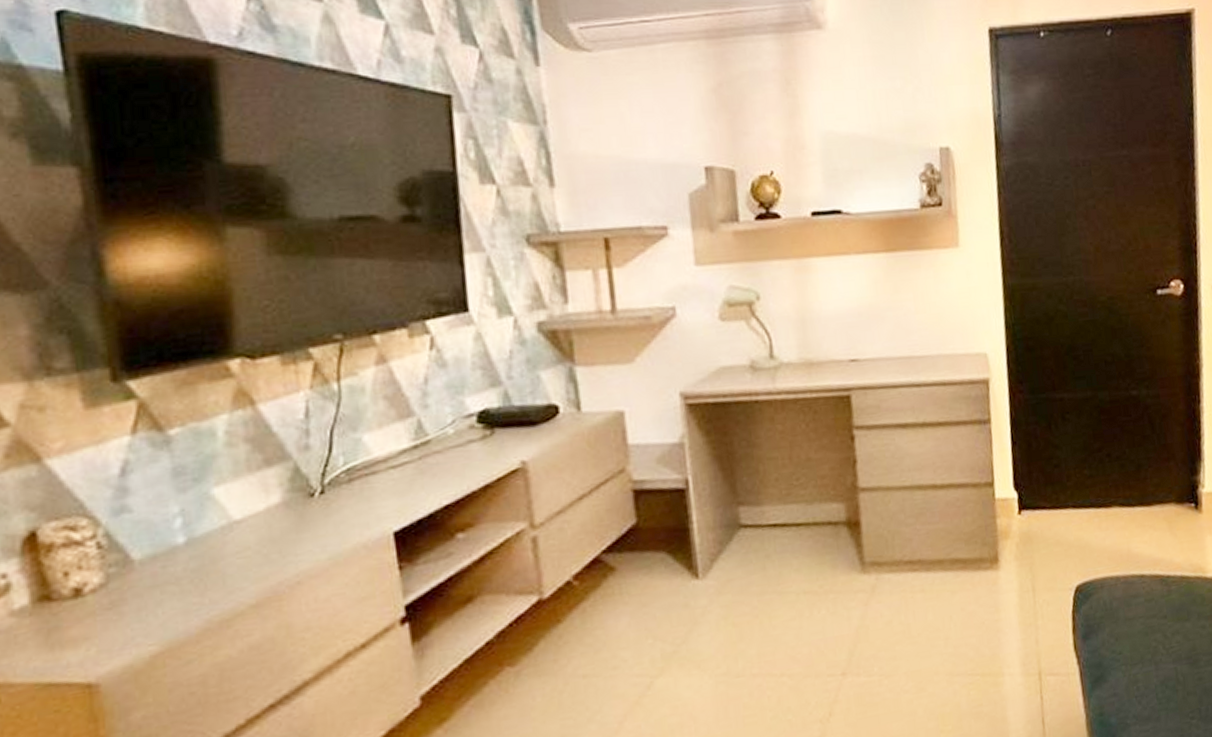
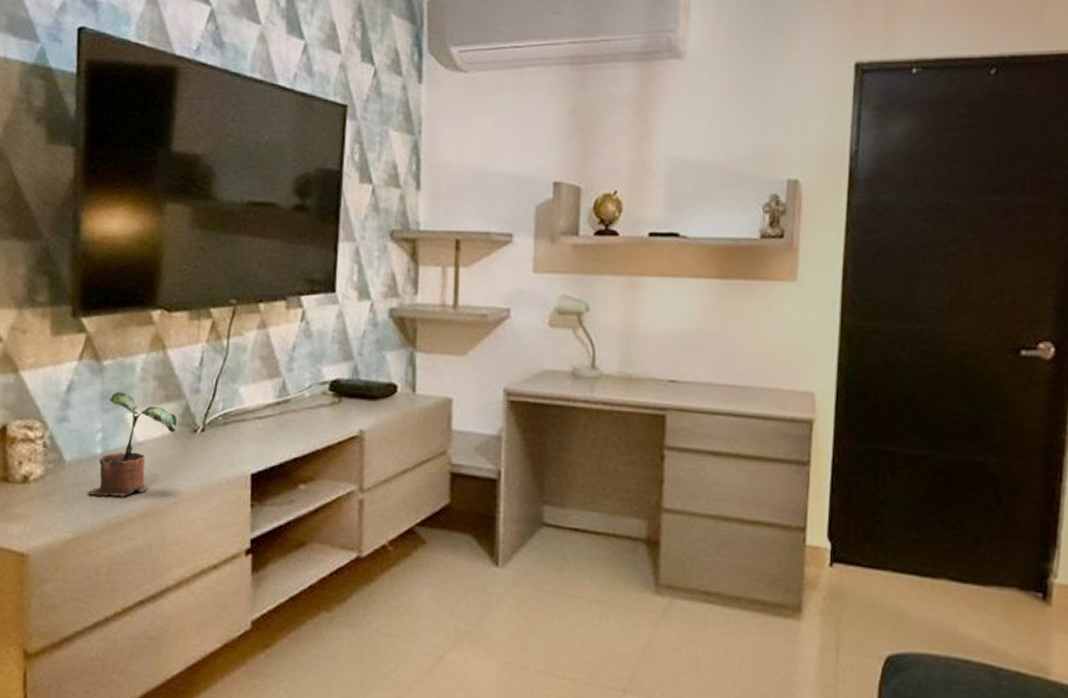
potted plant: none [172,464,286,596] -> present [87,392,178,497]

